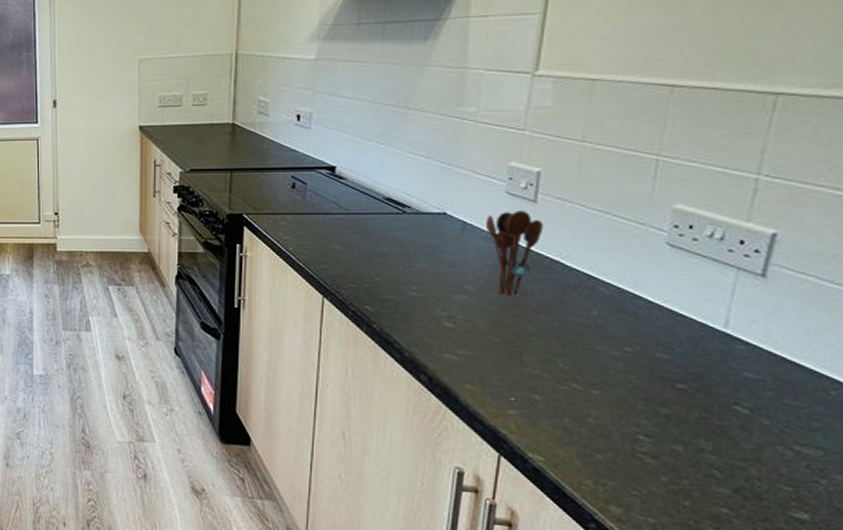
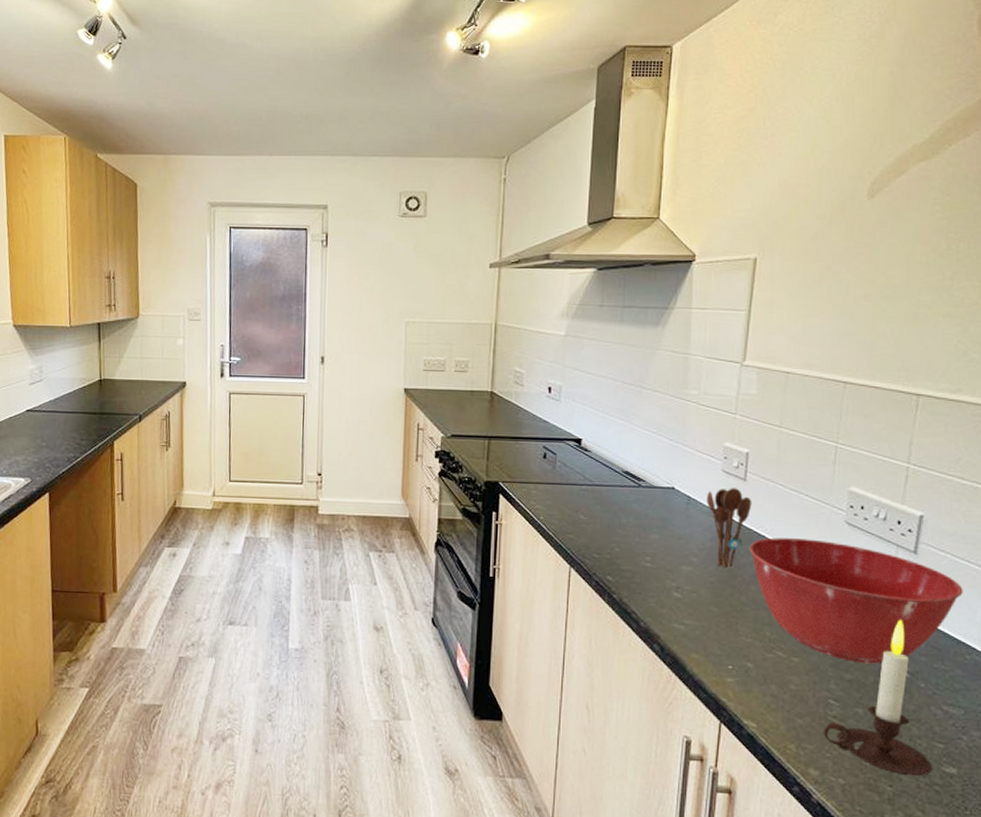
mixing bowl: none [538,263,830,399] -> present [749,537,963,664]
candle: none [630,350,776,521] -> present [824,619,933,777]

